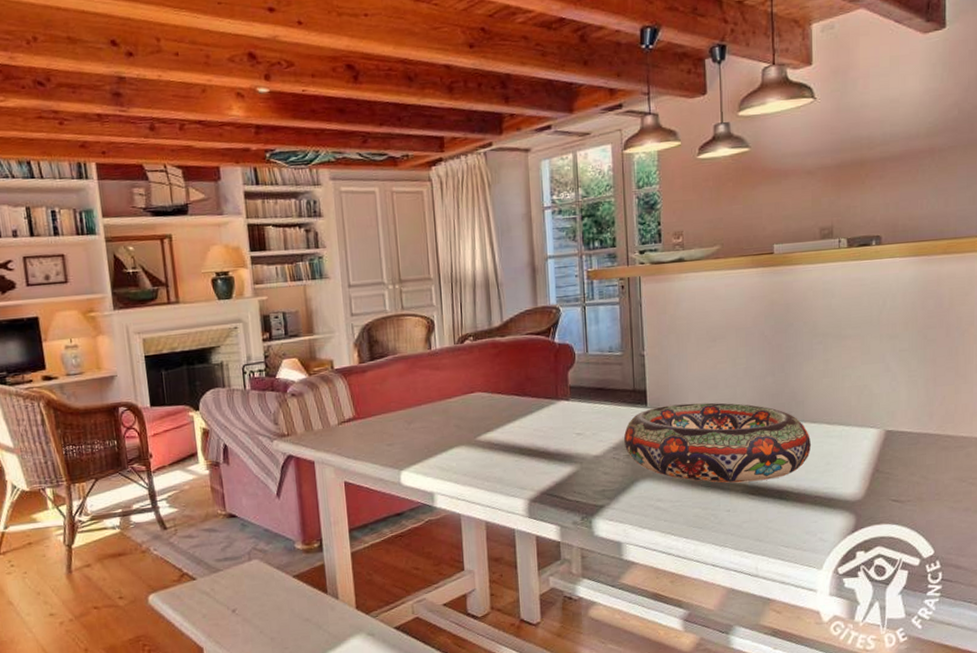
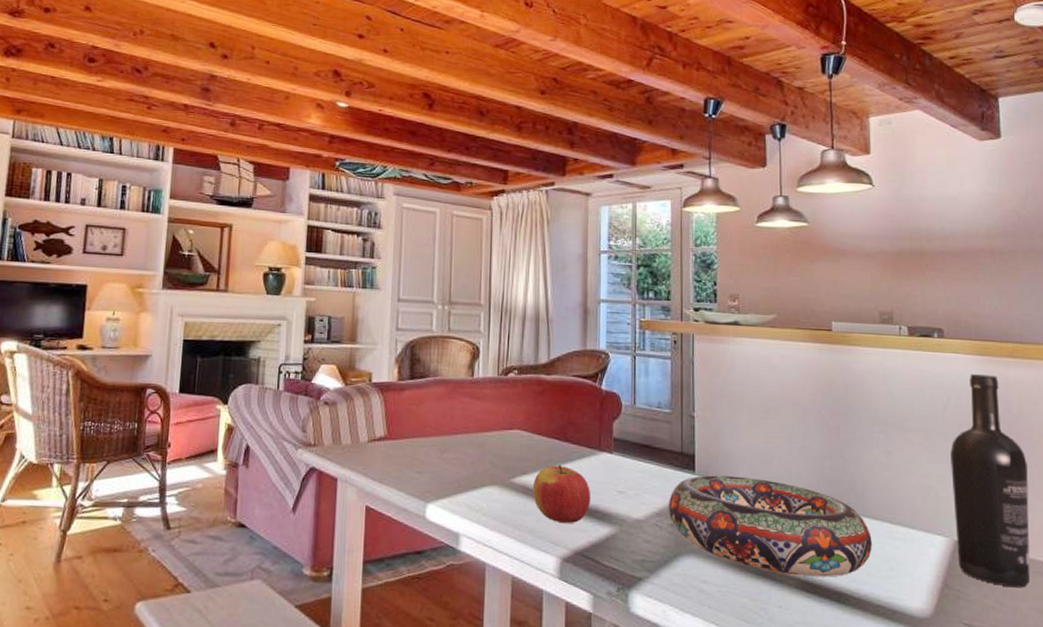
apple: none [497,417,553,469] -> present [532,464,591,523]
wine bottle: none [884,274,955,464] -> present [950,374,1031,588]

